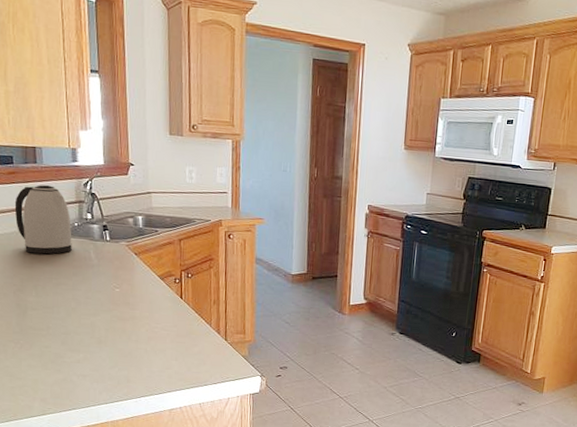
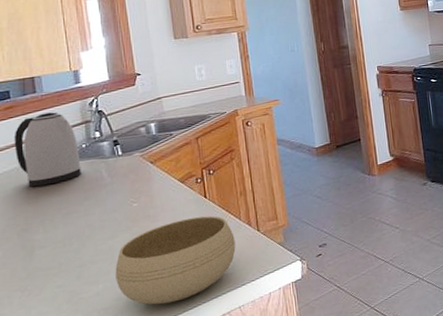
bowl: none [94,313,204,385] -> present [115,215,236,305]

